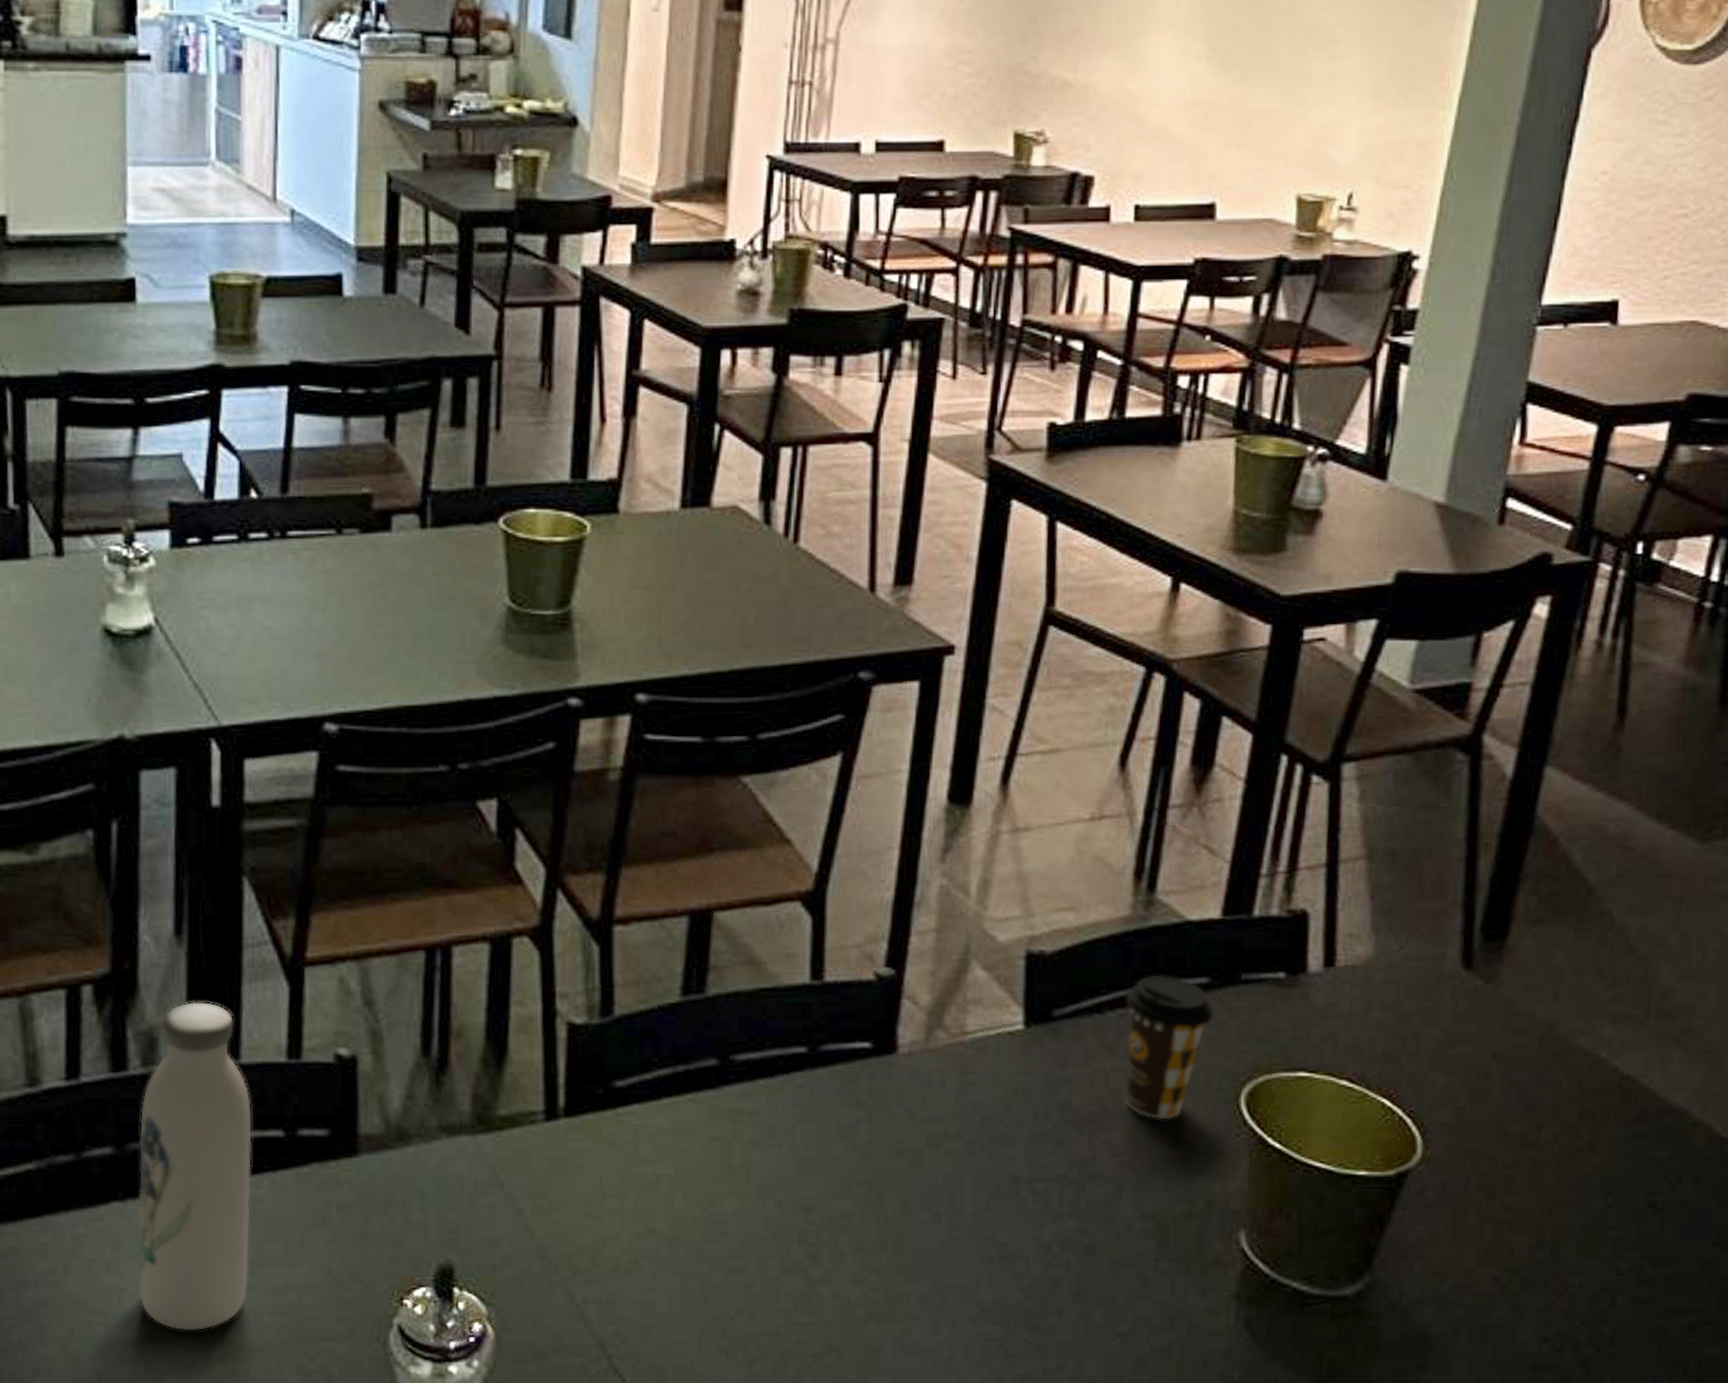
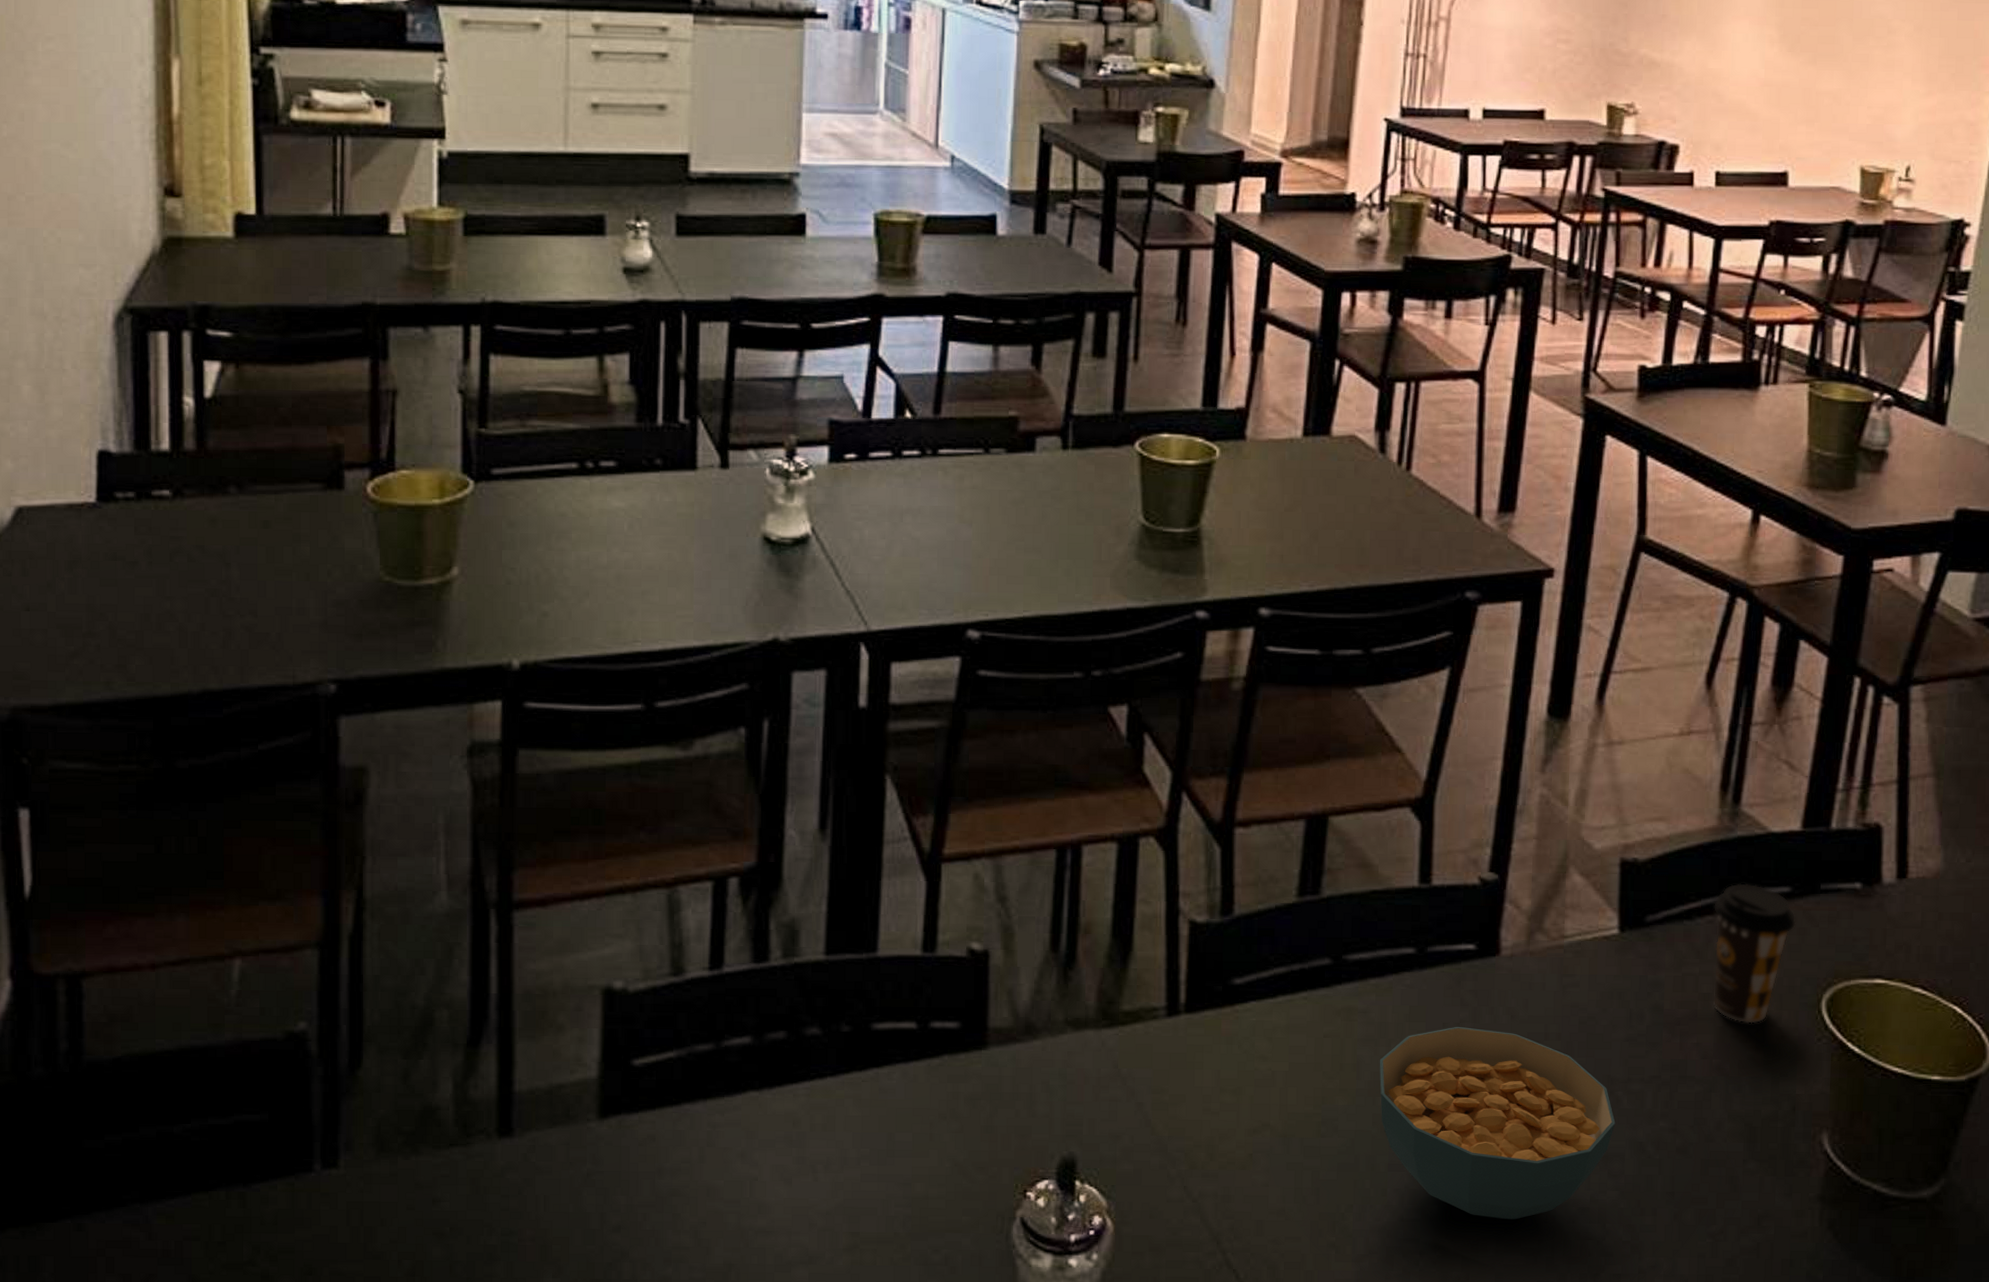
water bottle: present [138,1001,253,1331] -> none [771,895,887,1221]
cereal bowl: none [769,1126,1020,1322] -> present [1379,1026,1616,1220]

